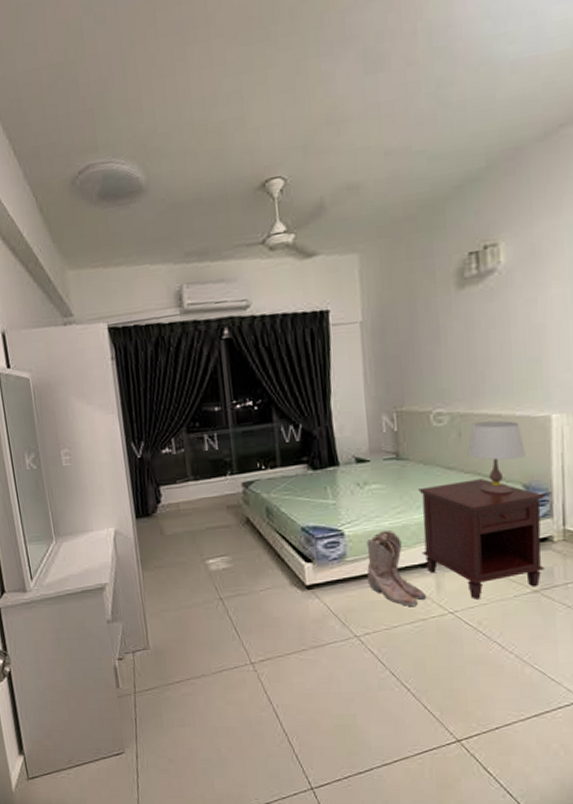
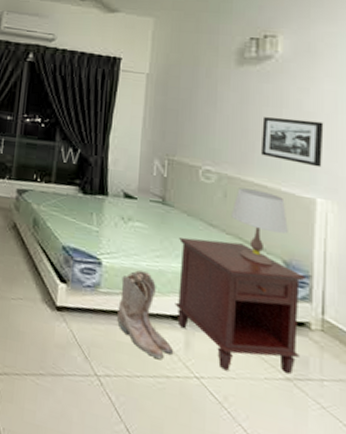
picture frame: none [490,332,555,384] -> present [261,117,324,168]

